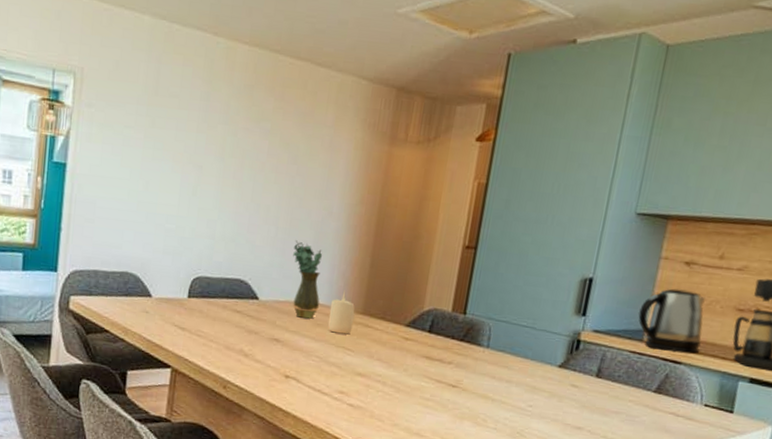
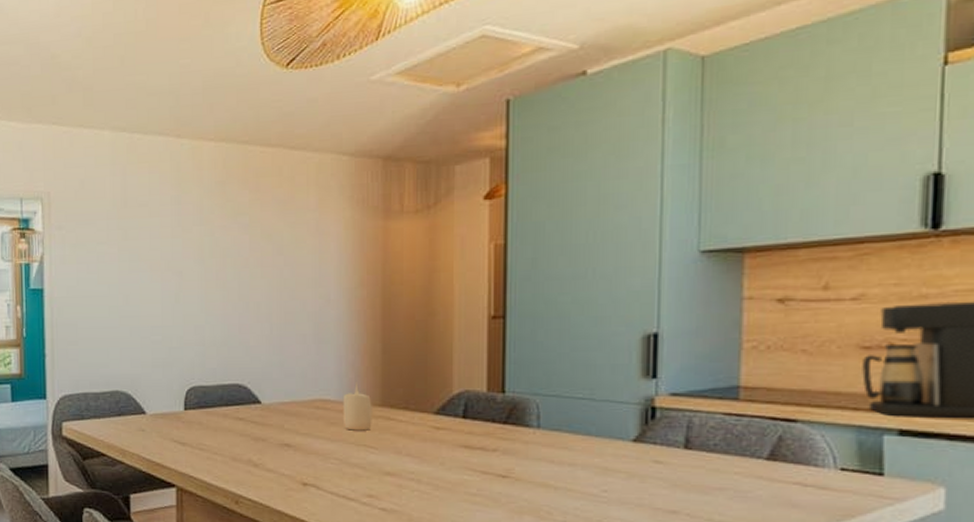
vase: present [293,240,323,319] -> none [293,335,331,418]
kettle: present [638,288,705,355] -> none [727,332,820,409]

